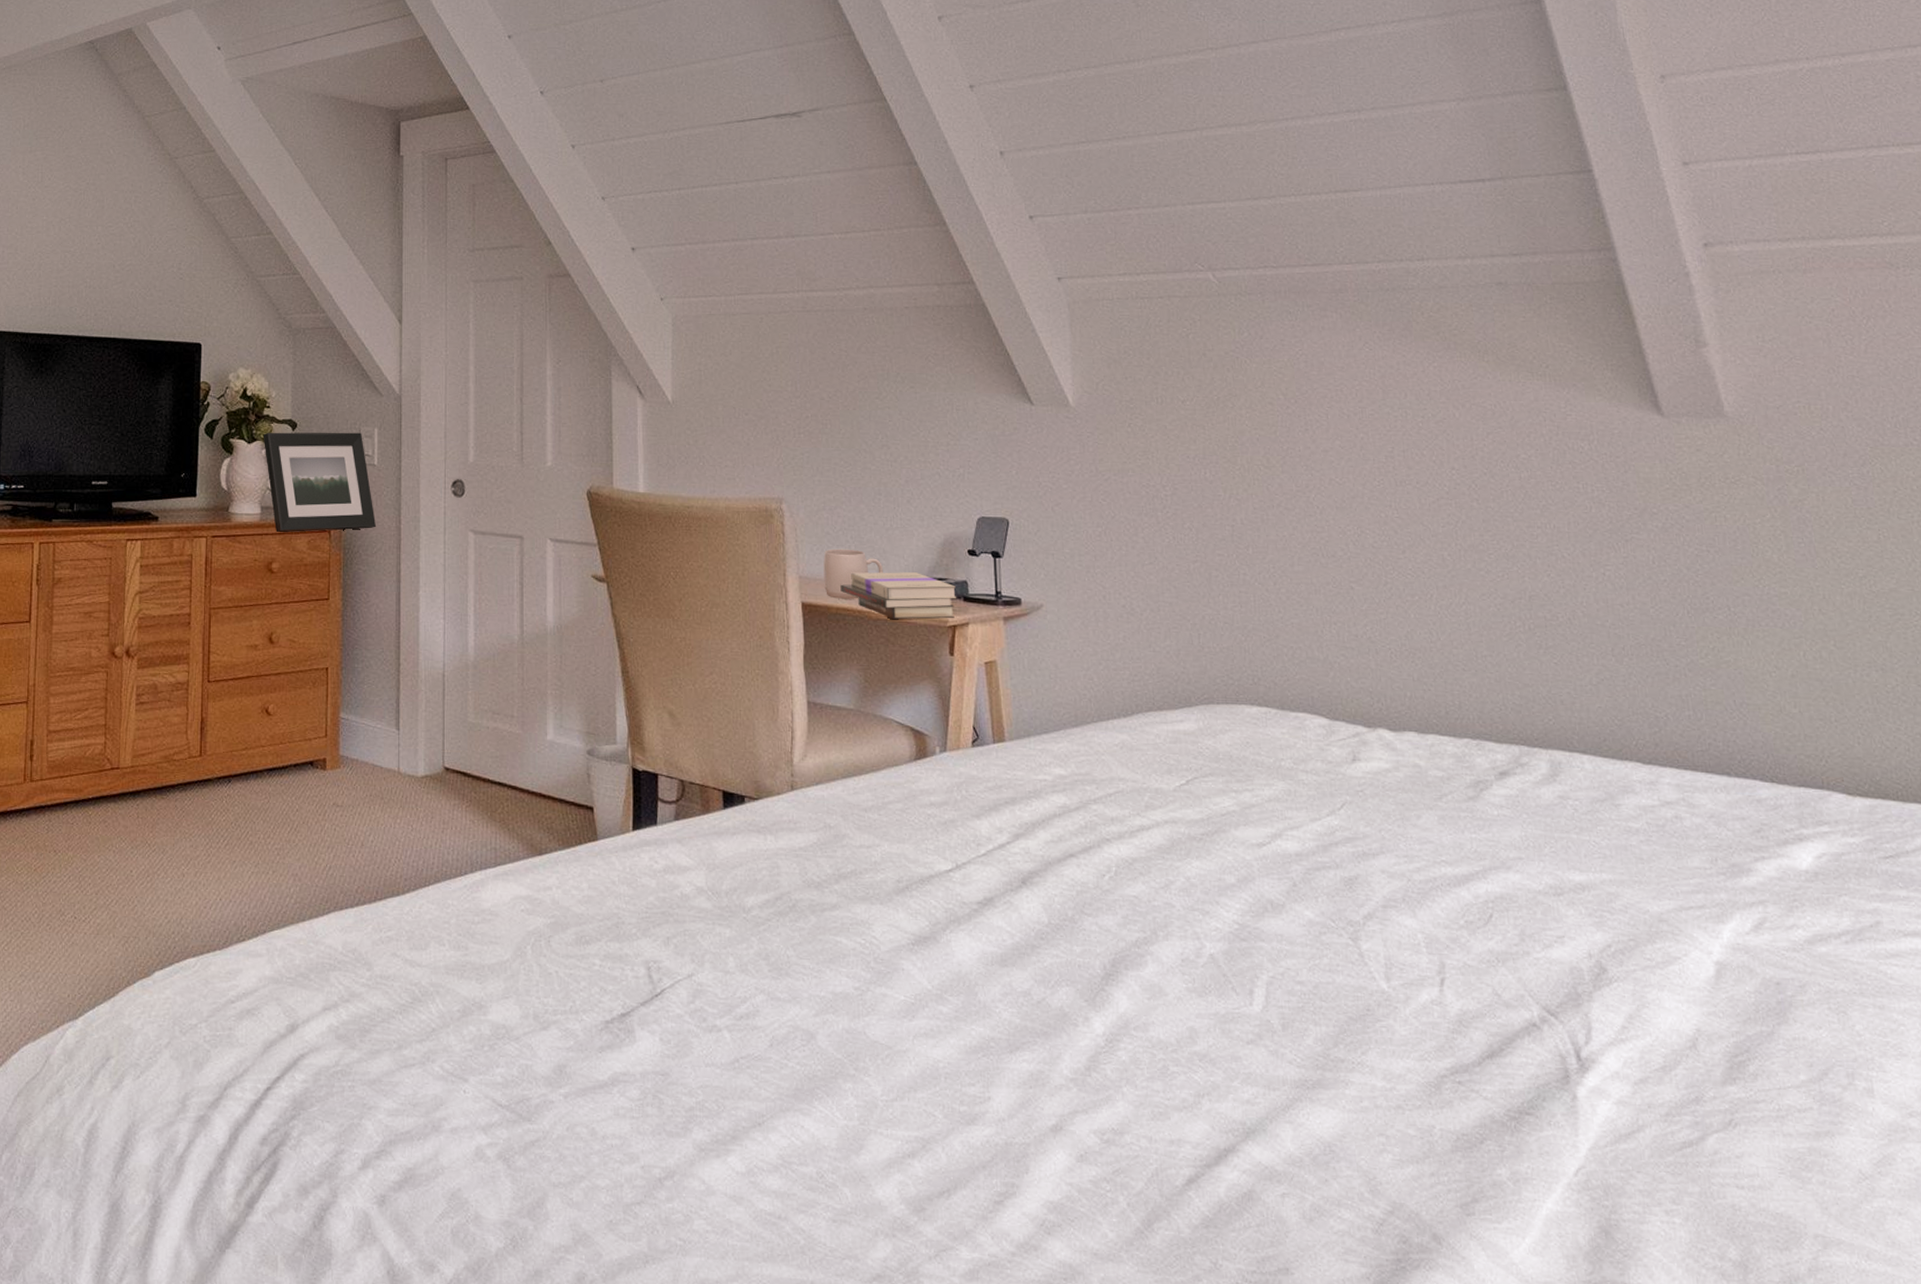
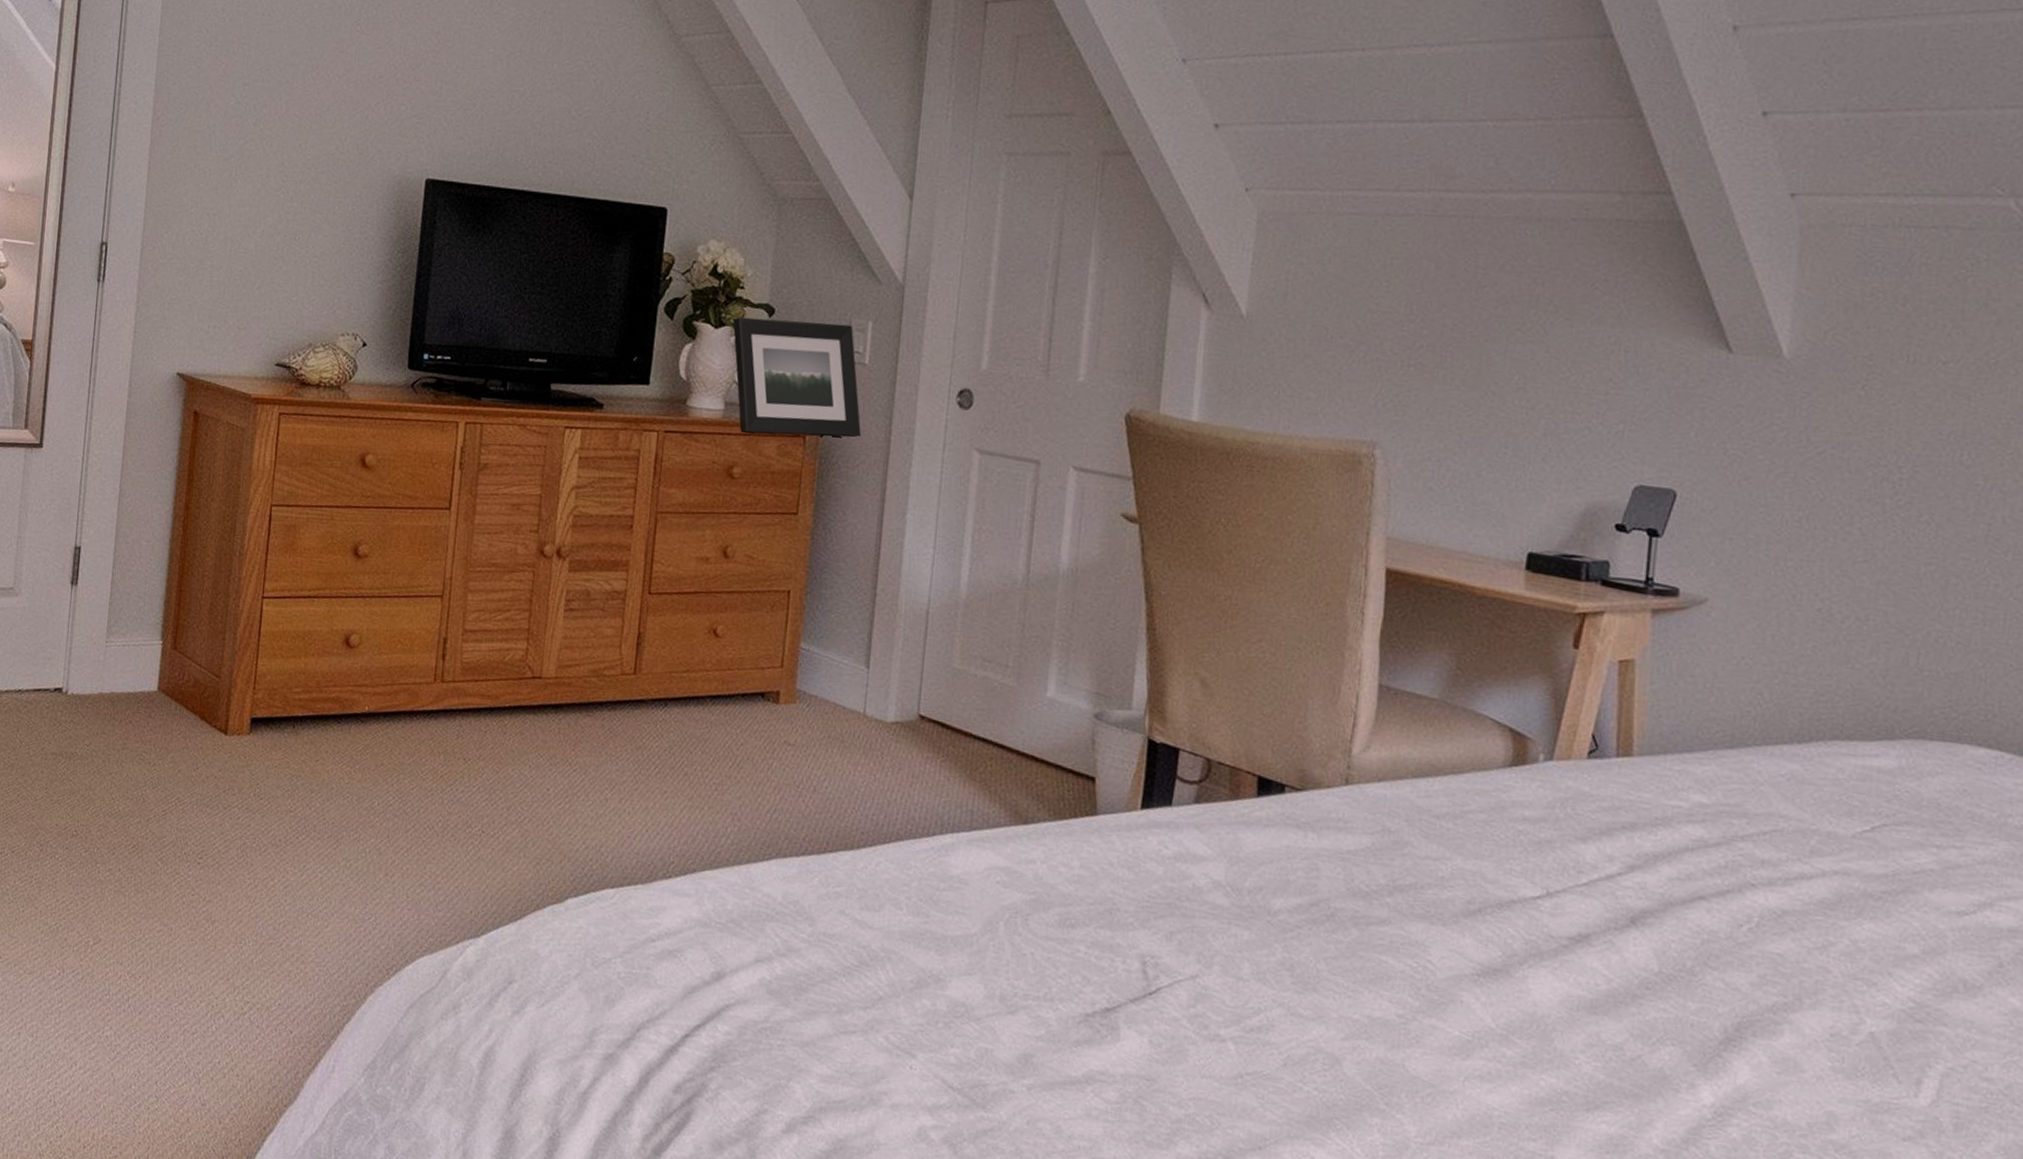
mug: present [823,548,884,599] -> none [1418,507,1500,571]
books: present [840,572,956,620] -> none [1439,538,1593,605]

